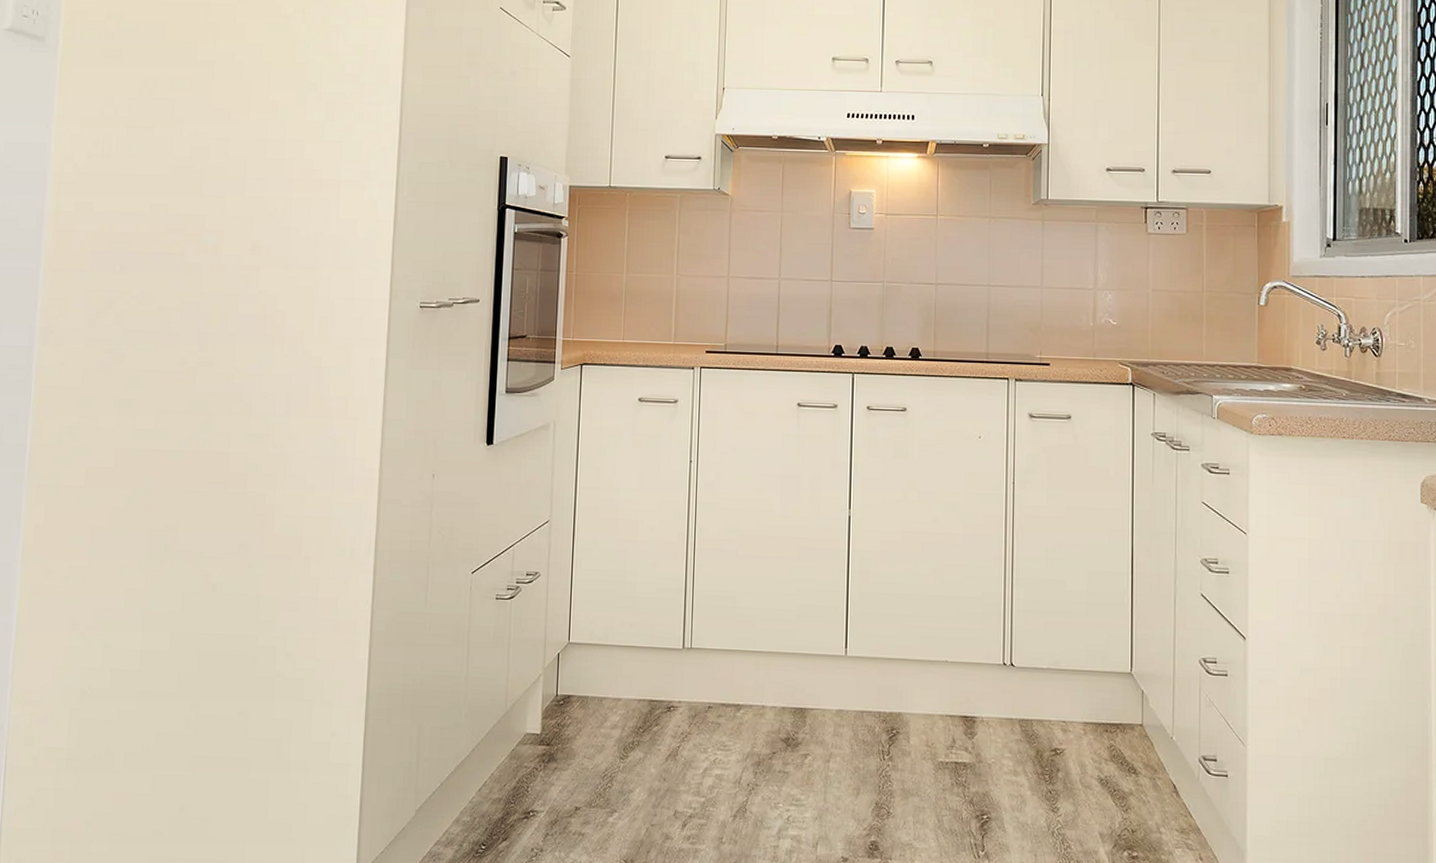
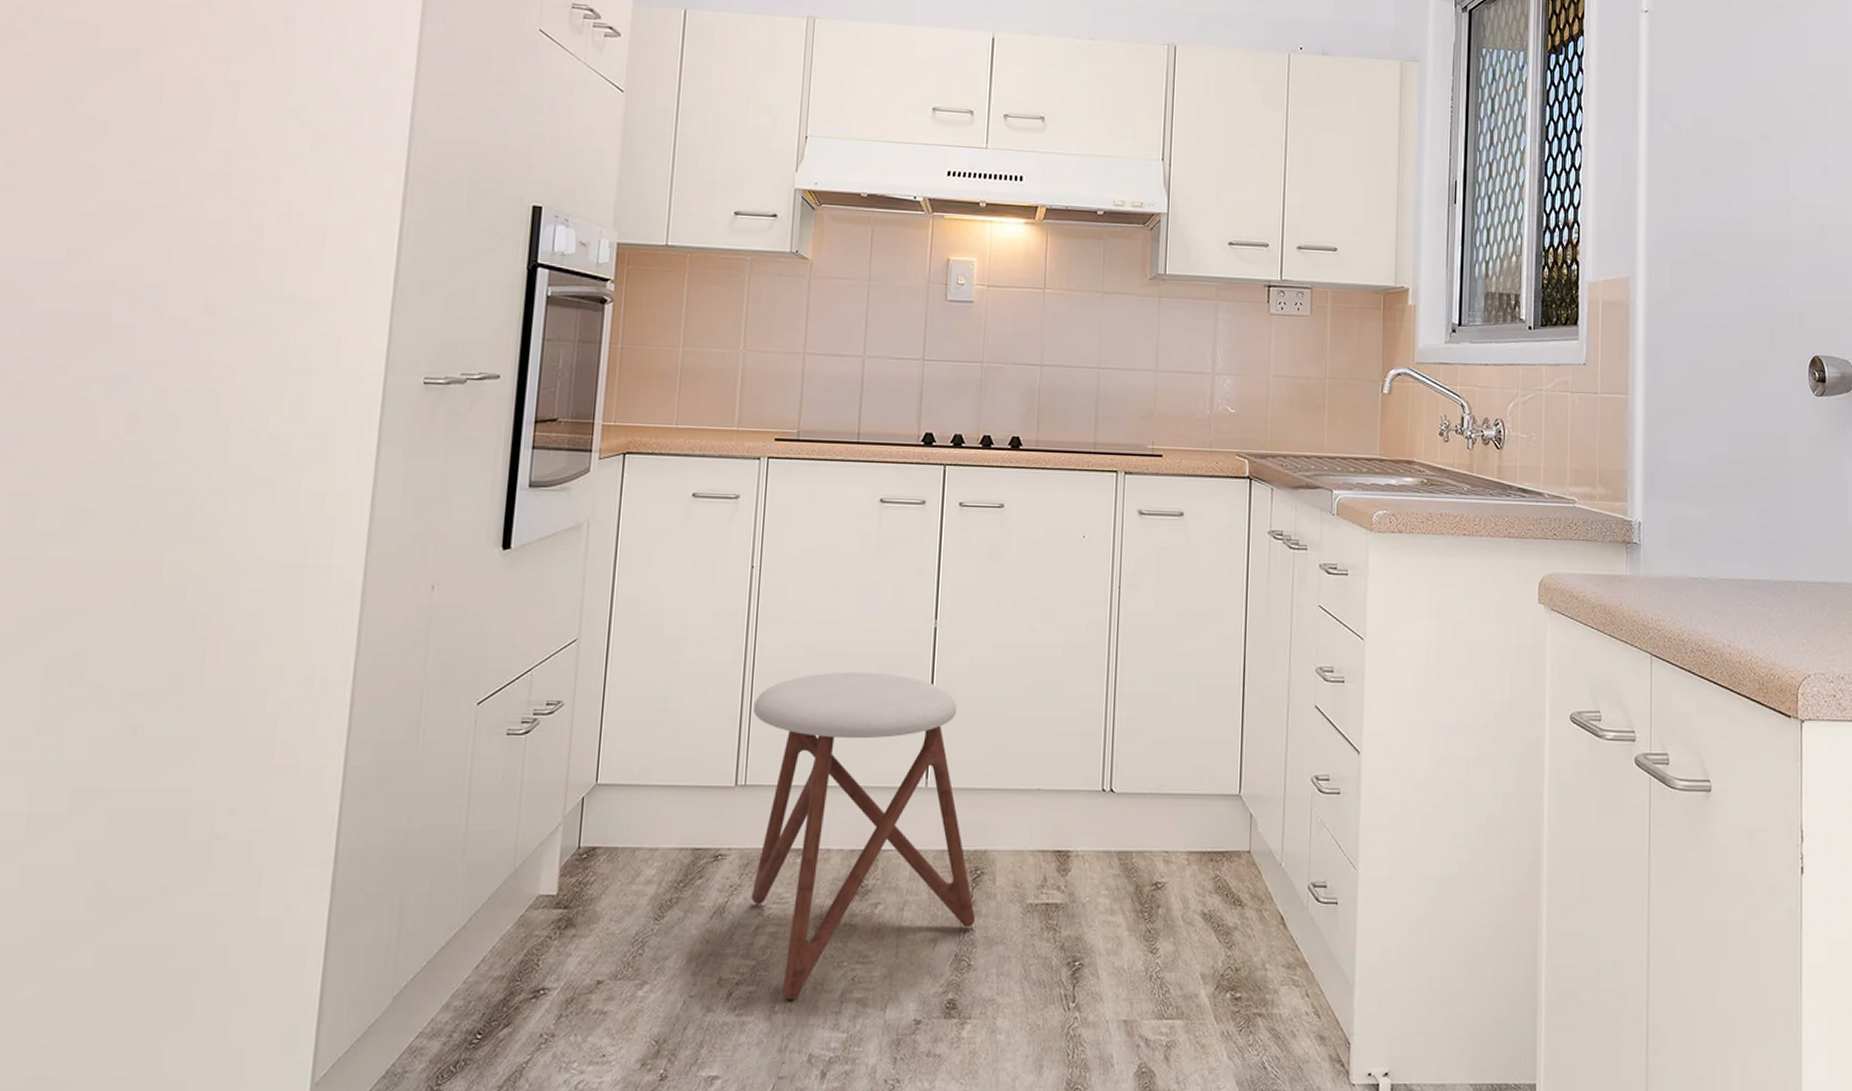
stool: none [695,553,893,834] -> present [752,671,976,1001]

